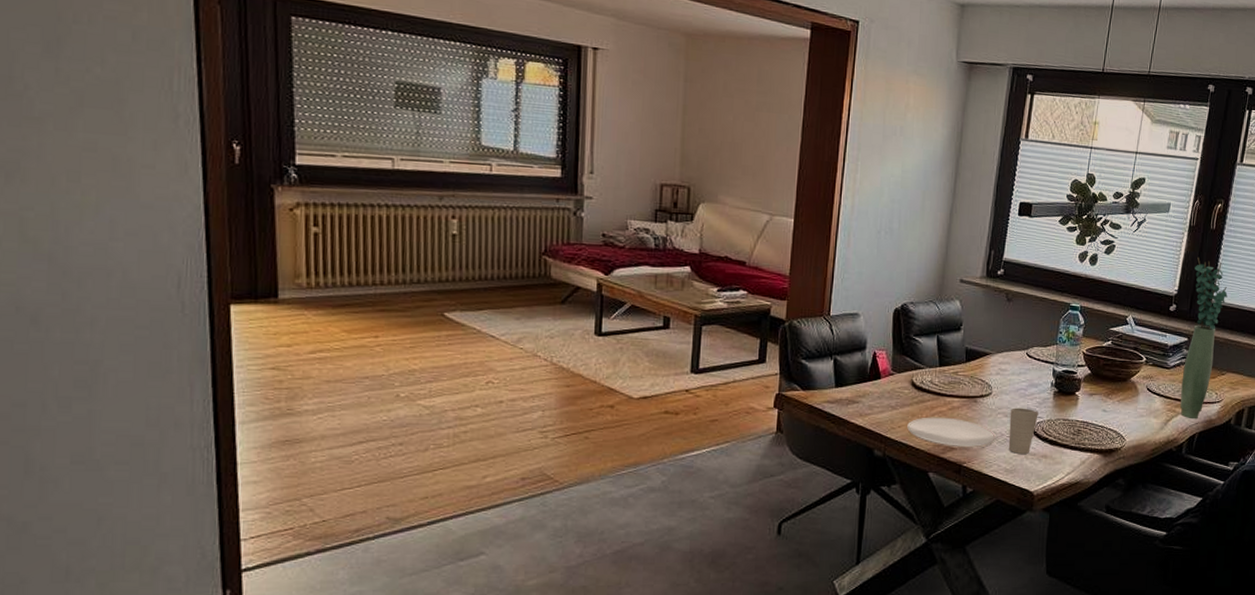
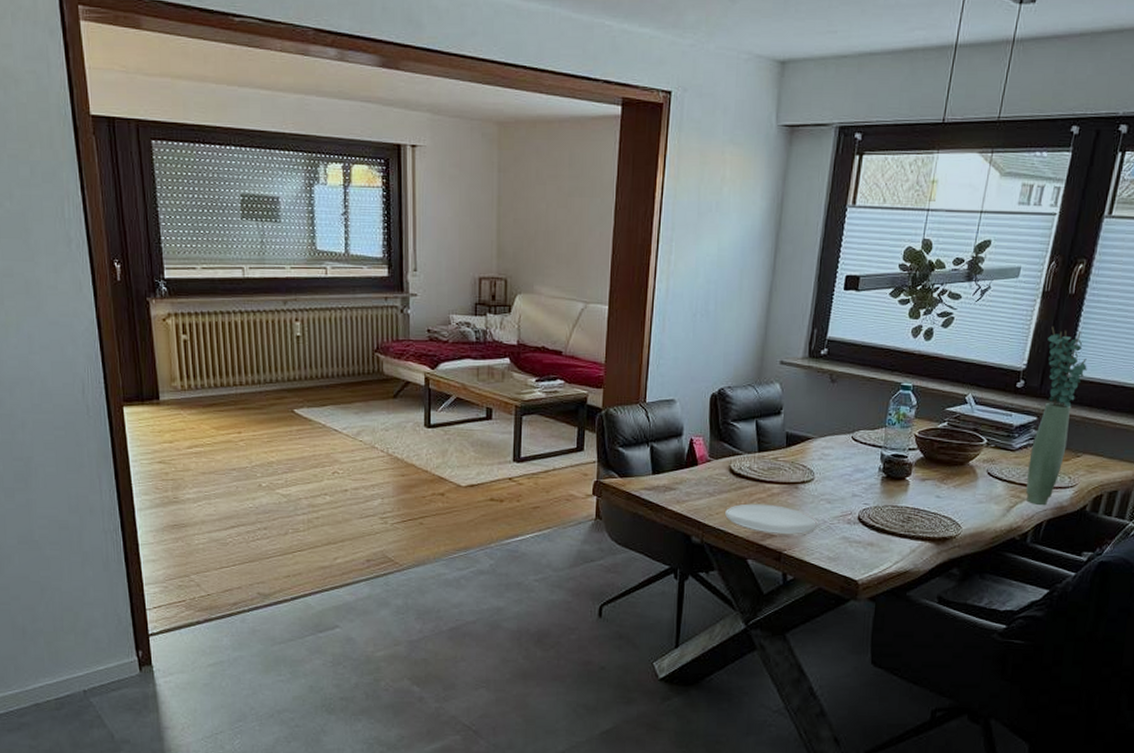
cup: present [1008,407,1039,455] -> none [831,494,864,543]

